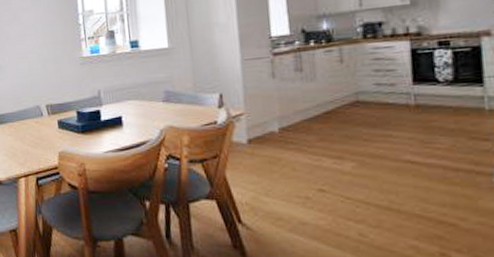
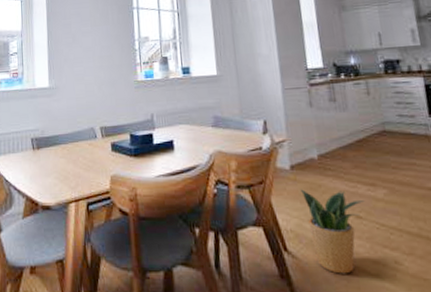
potted plant: none [259,163,329,245] -> present [301,189,365,274]

